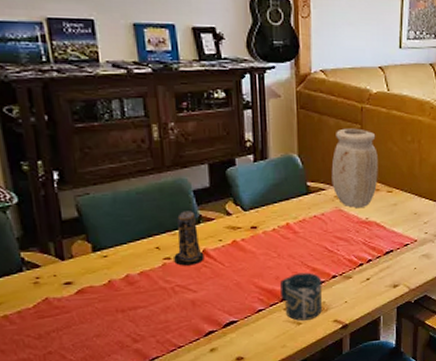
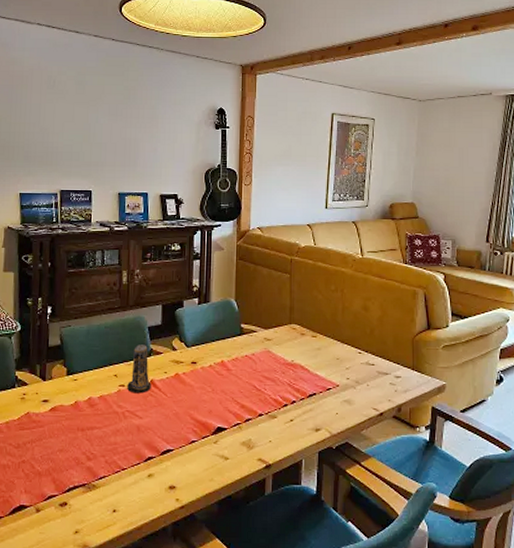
cup: present [279,272,323,321] -> none [211,408,250,456]
vase: present [331,128,378,208] -> none [262,277,304,350]

